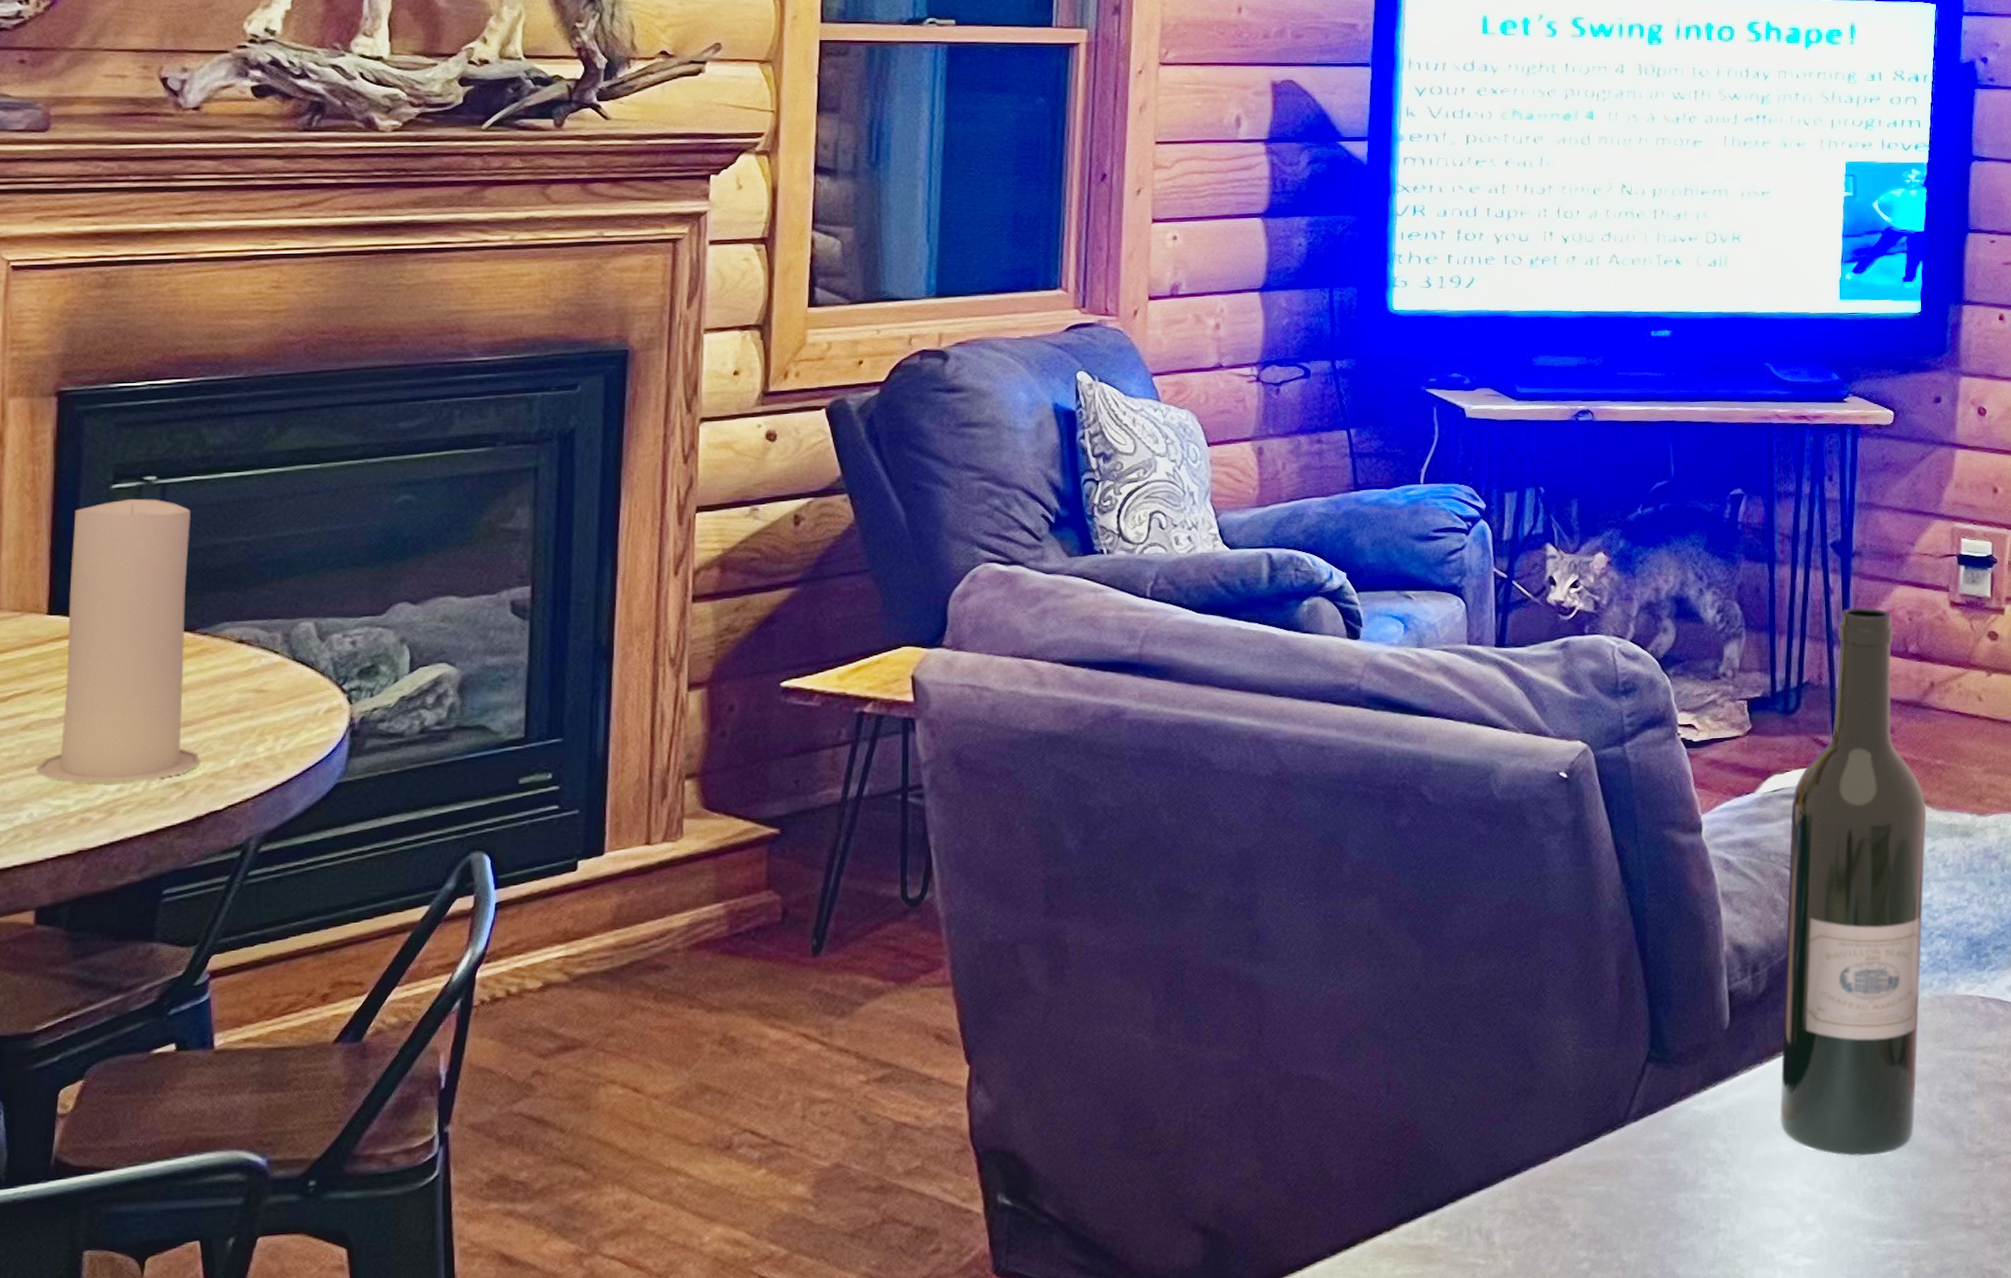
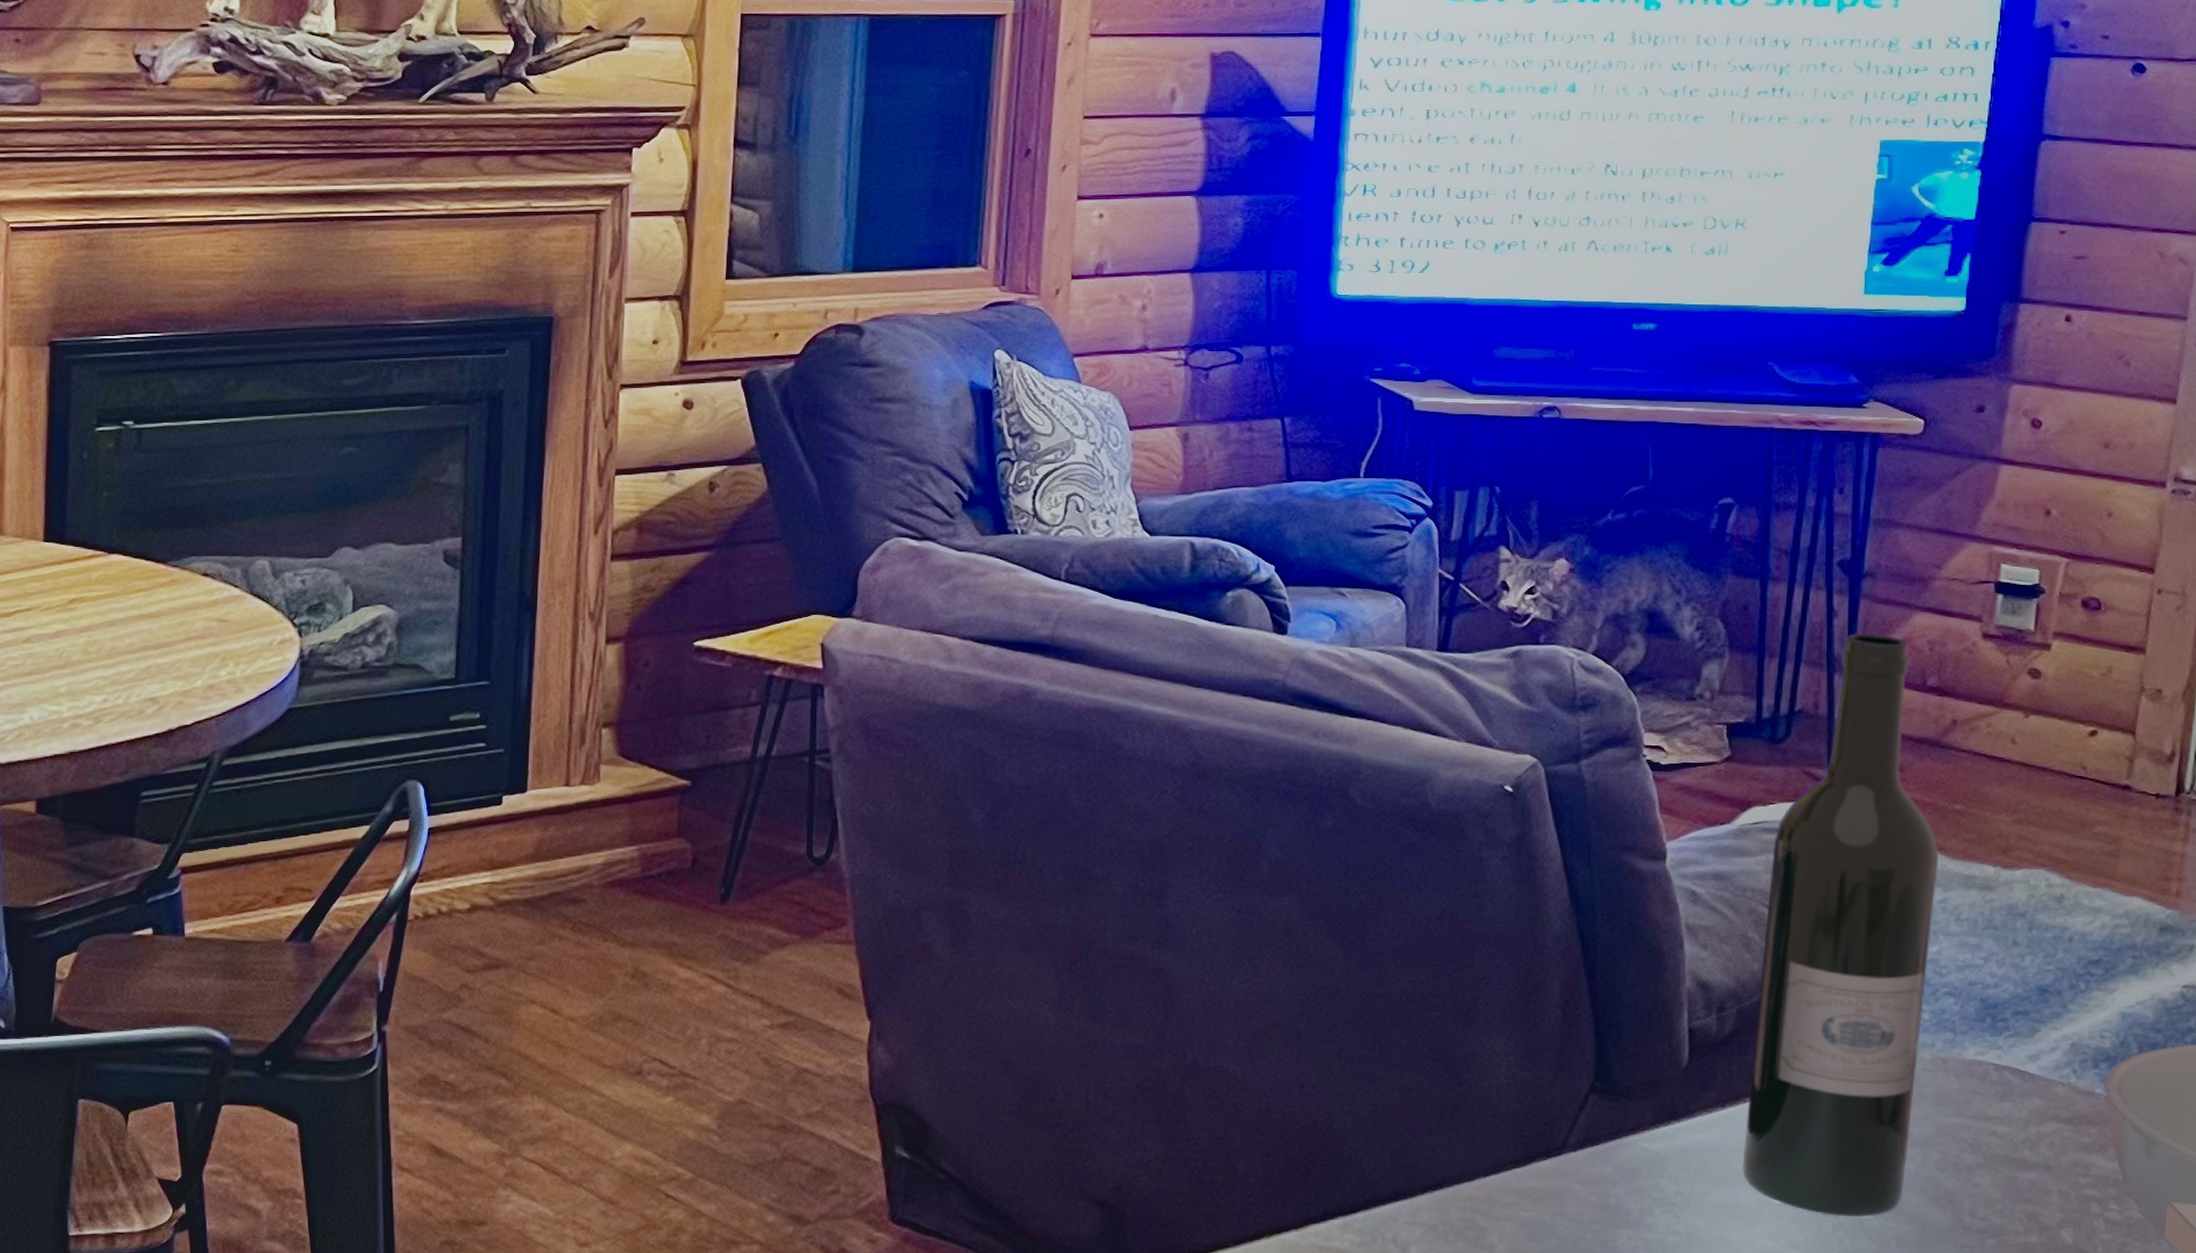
candle: present [36,498,200,784] -> none [36,441,172,695]

